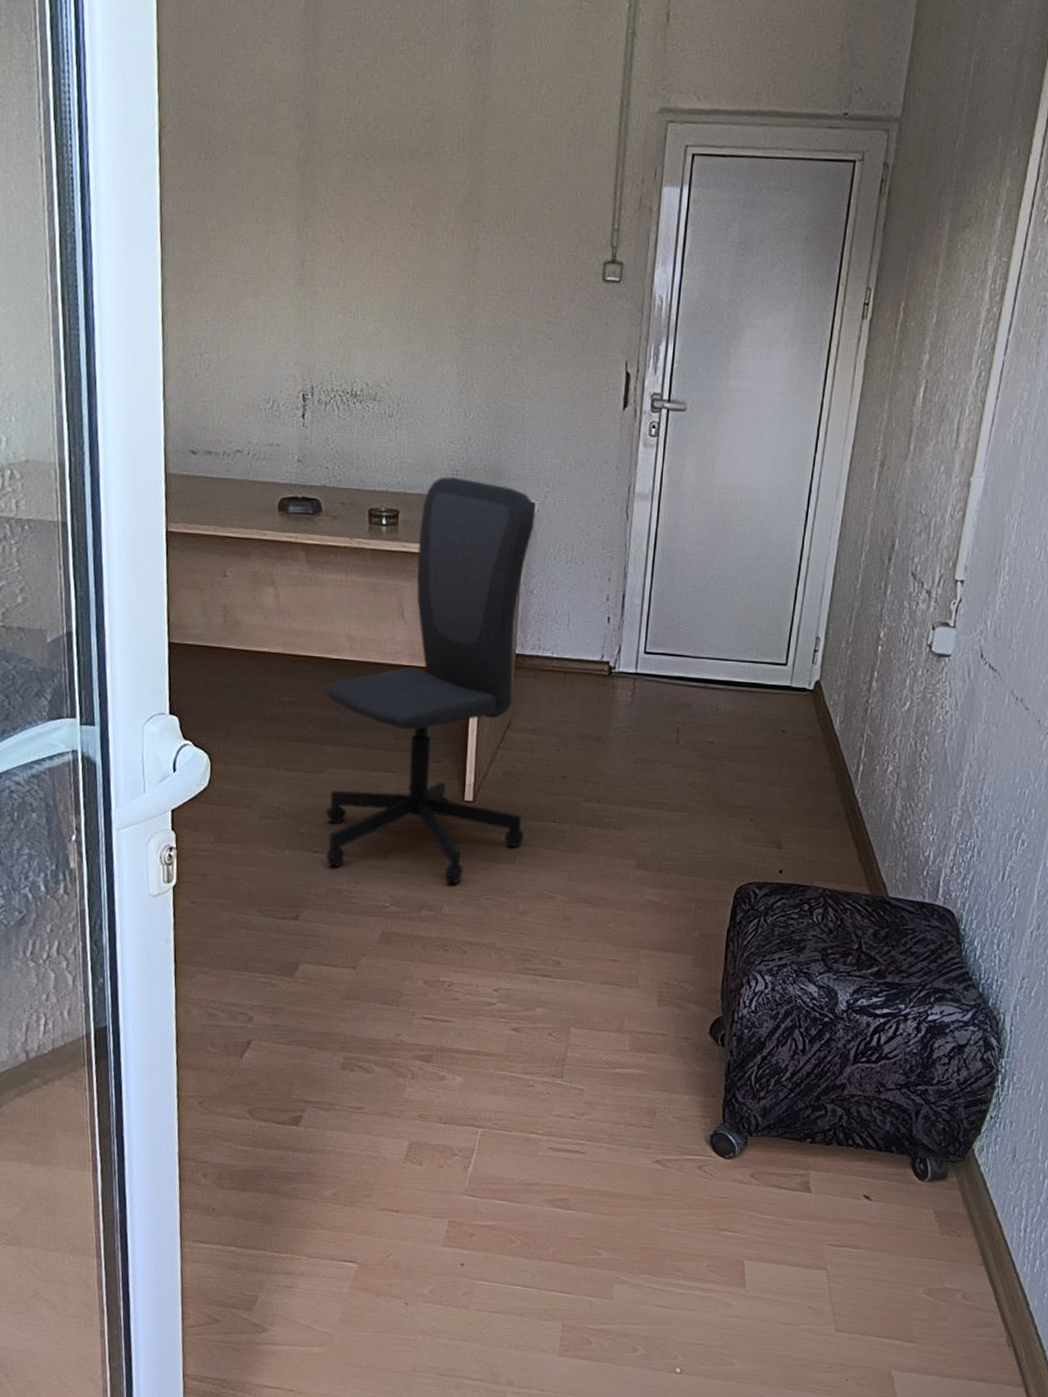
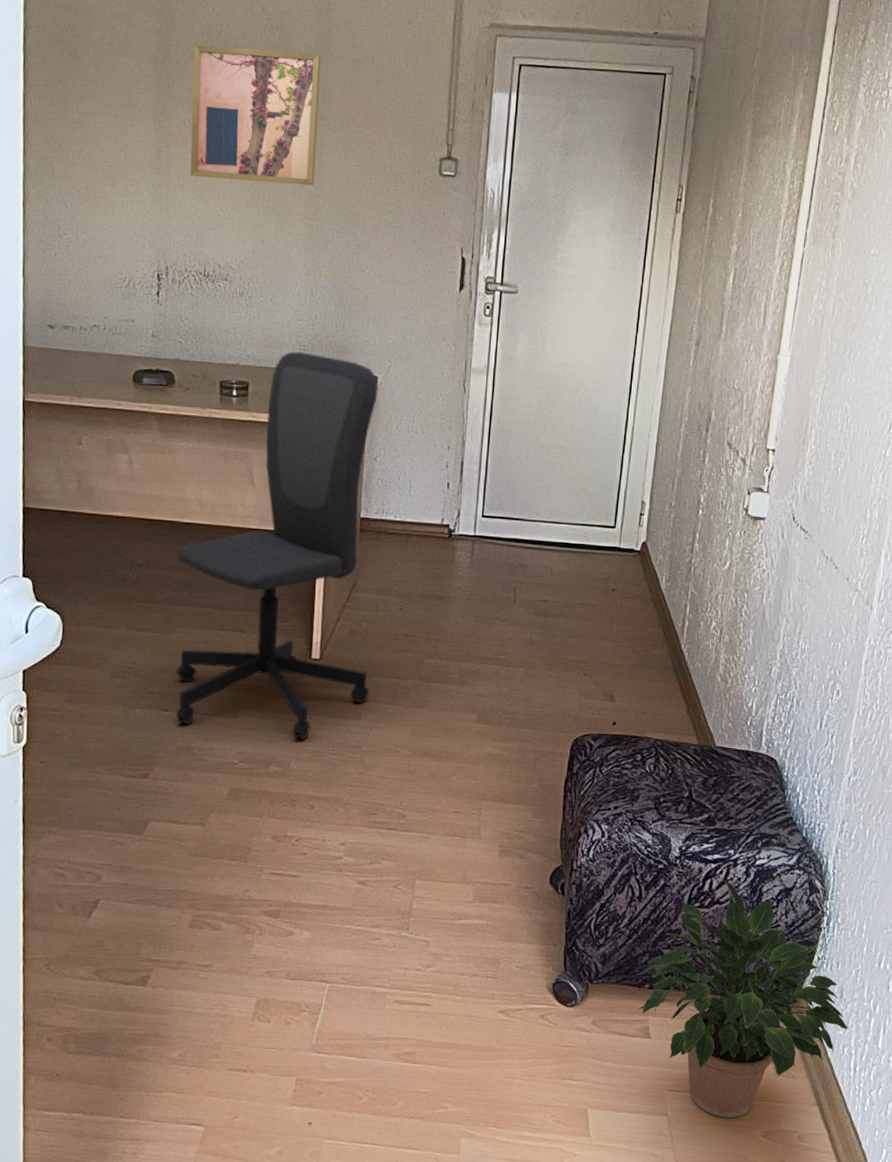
wall art: none [336,141,476,296] -> present [190,45,321,186]
potted plant: none [794,1030,1020,1274] -> present [632,875,848,1118]

